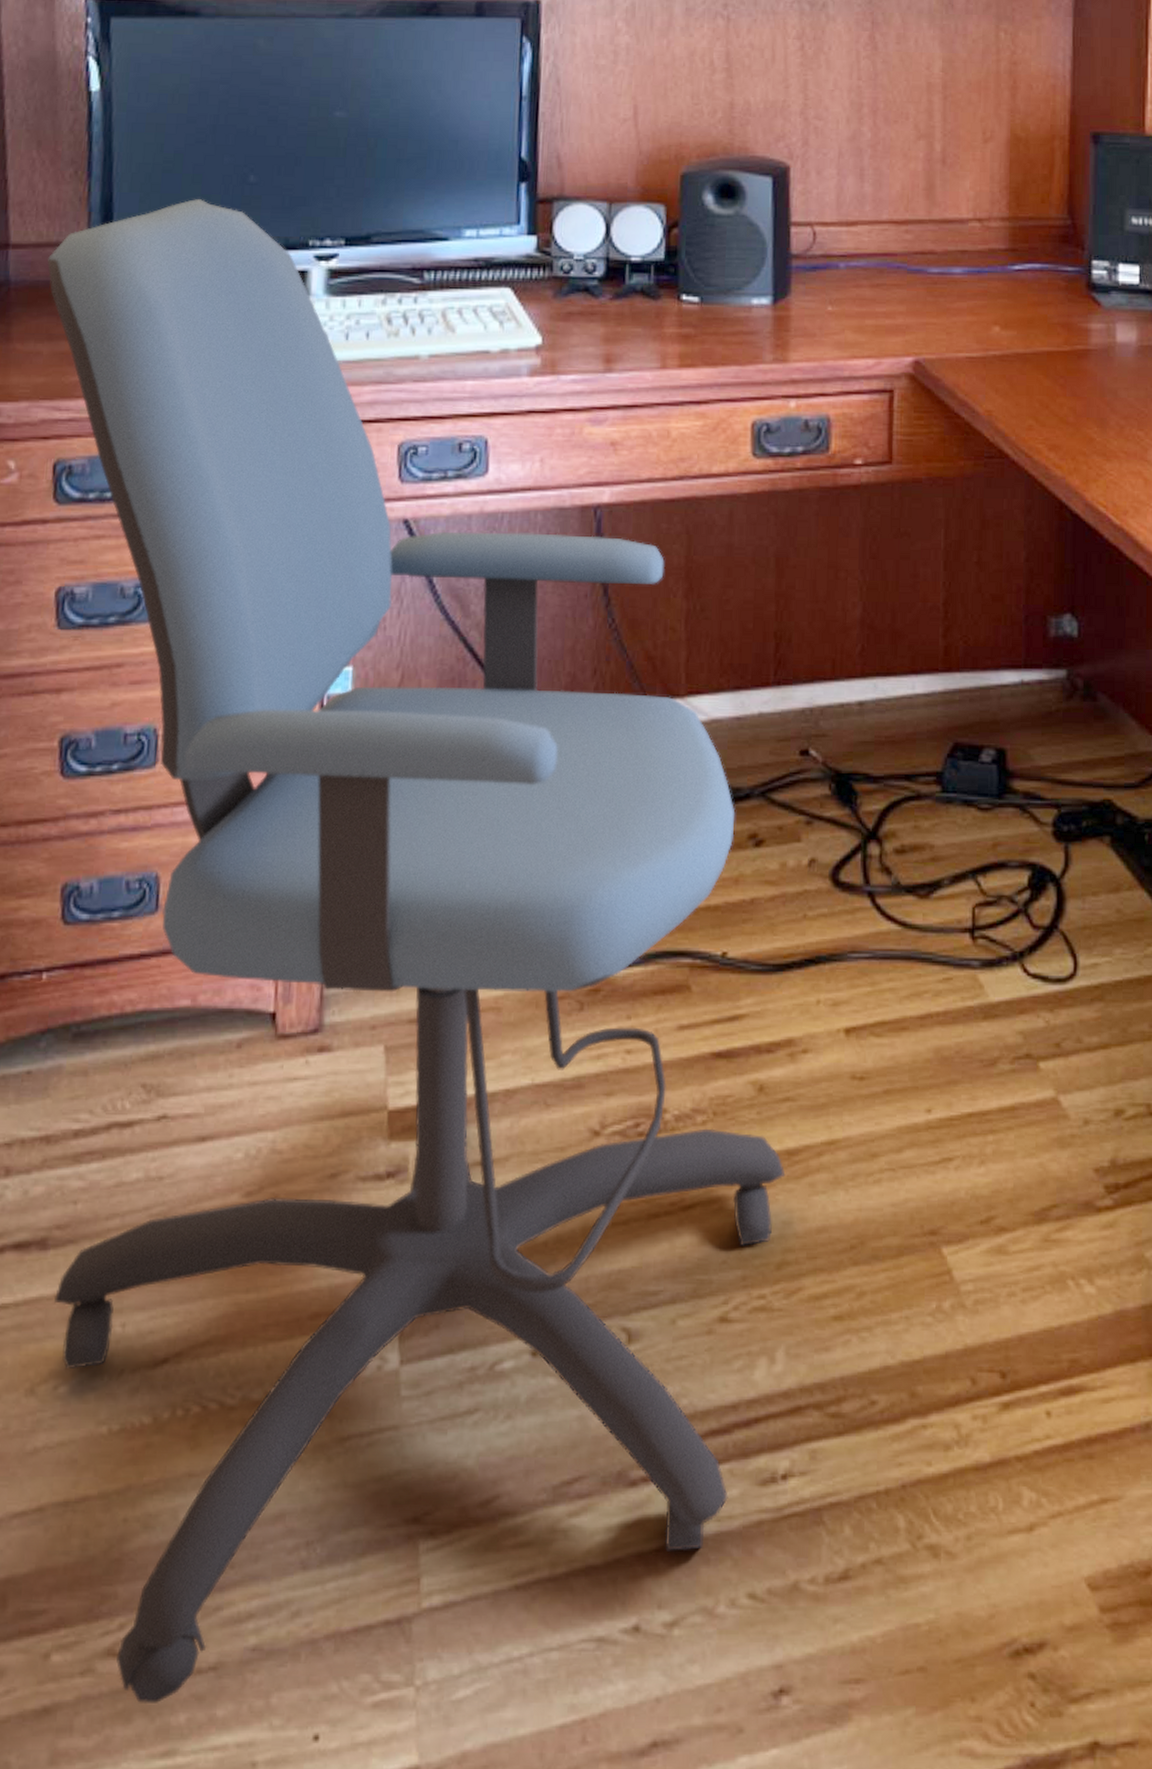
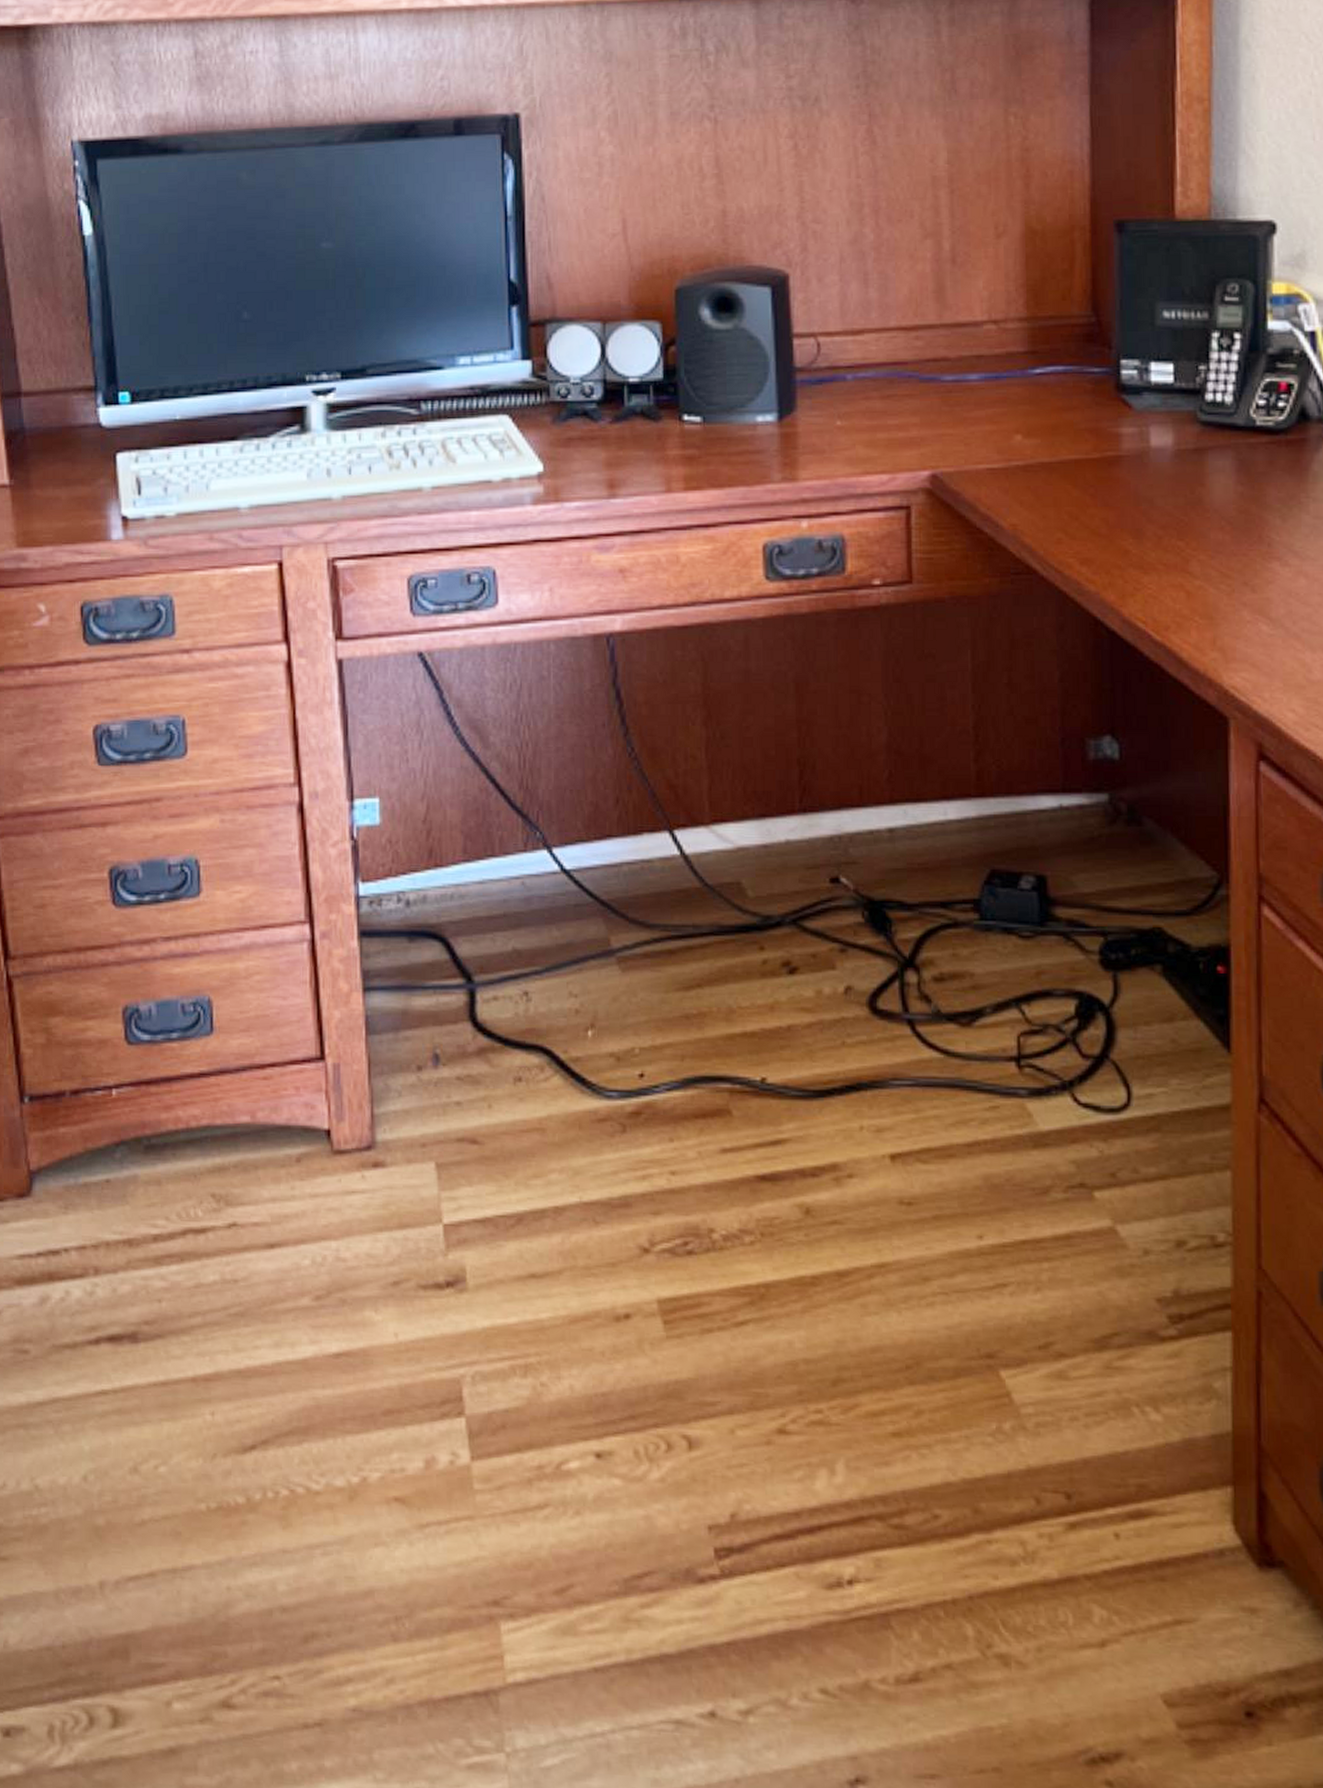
office chair: present [47,199,786,1703] -> none [58,339,837,1752]

